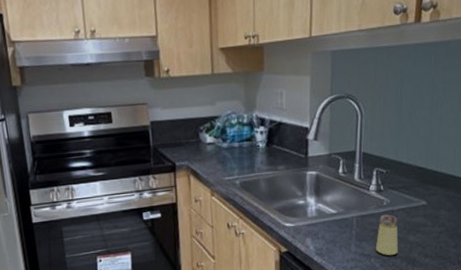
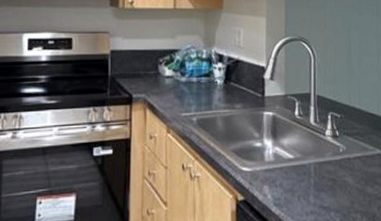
saltshaker: present [375,214,398,255] -> none [334,162,358,209]

